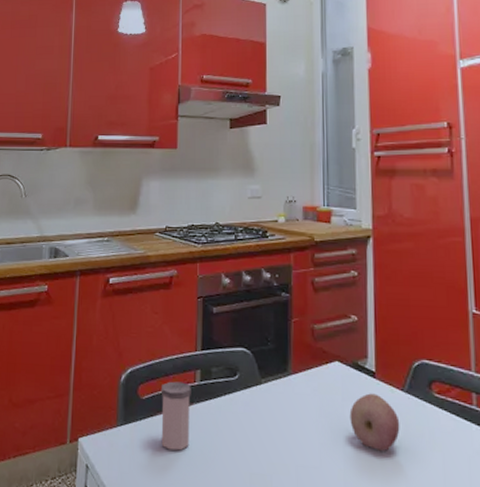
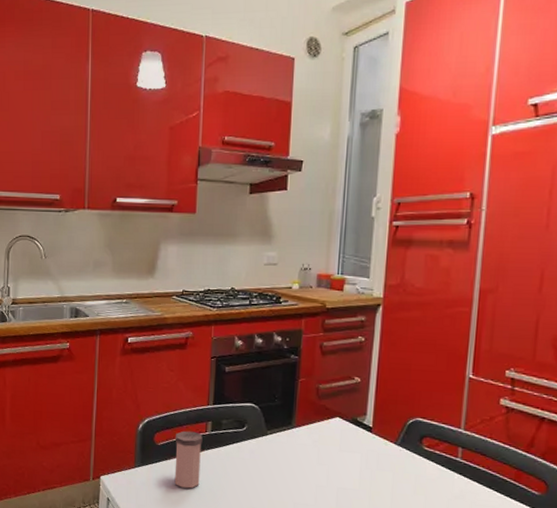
fruit: present [349,393,400,451] -> none [345,445,390,494]

